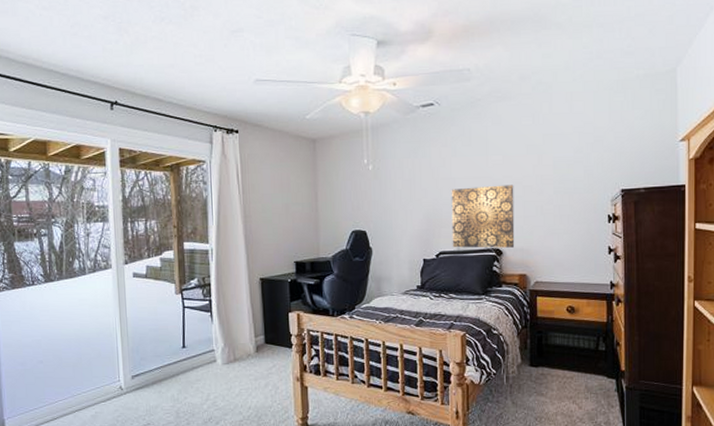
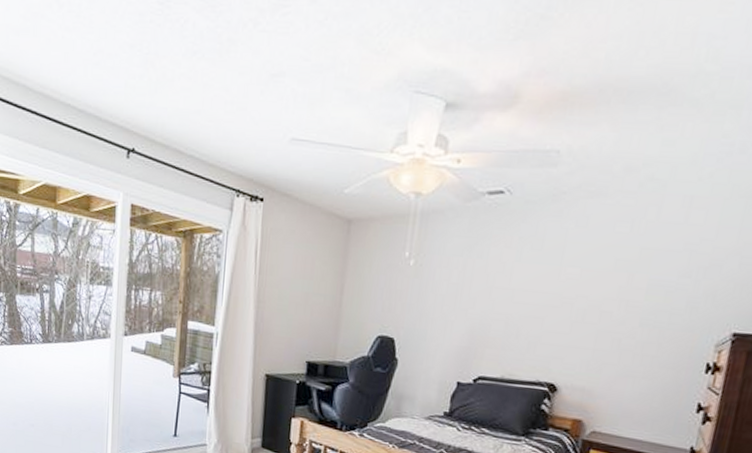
wall art: present [451,184,515,248] -> none [495,302,589,385]

